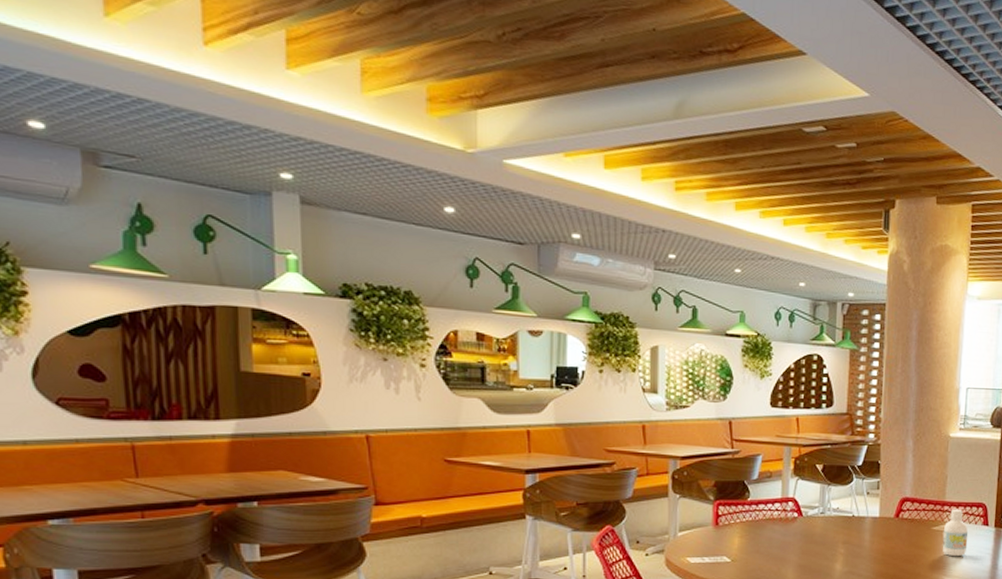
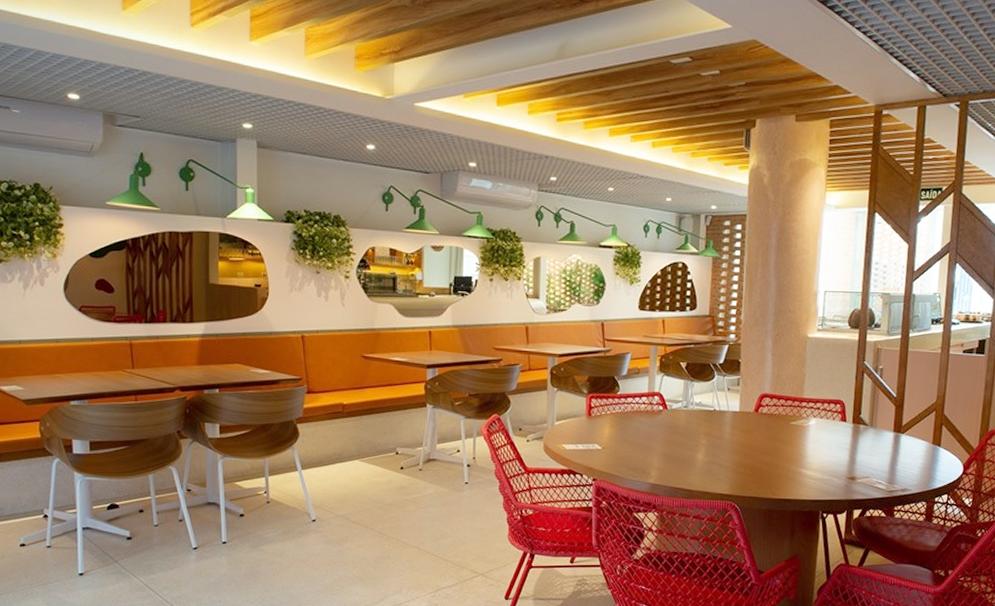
bottle: present [942,509,969,557] -> none [800,405,826,451]

